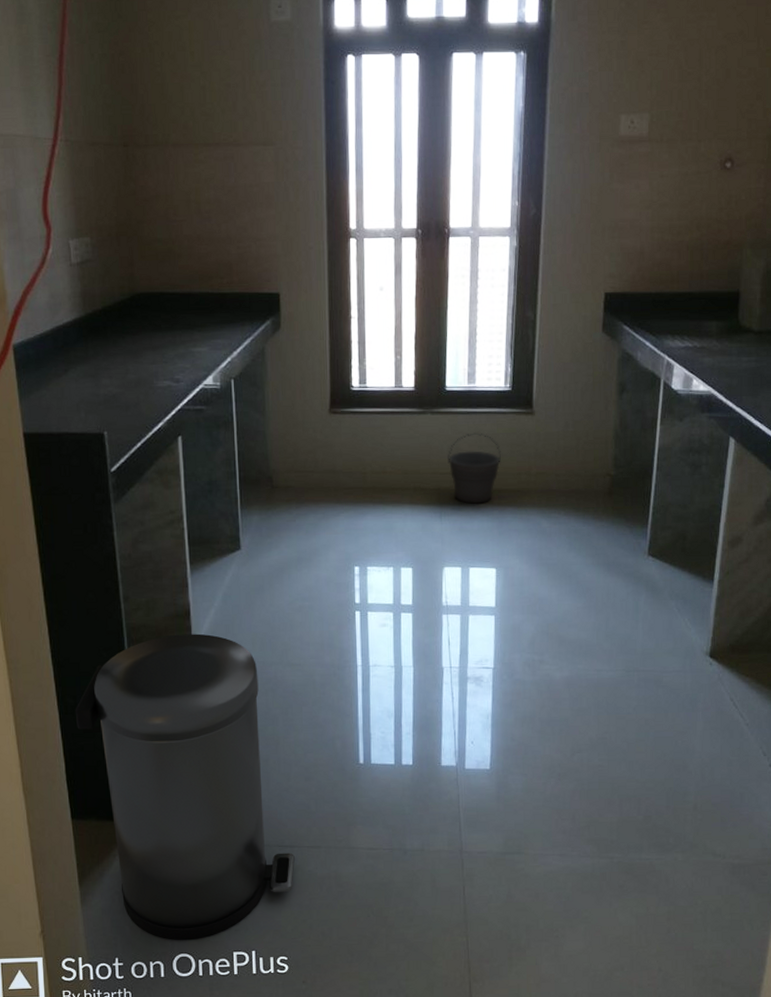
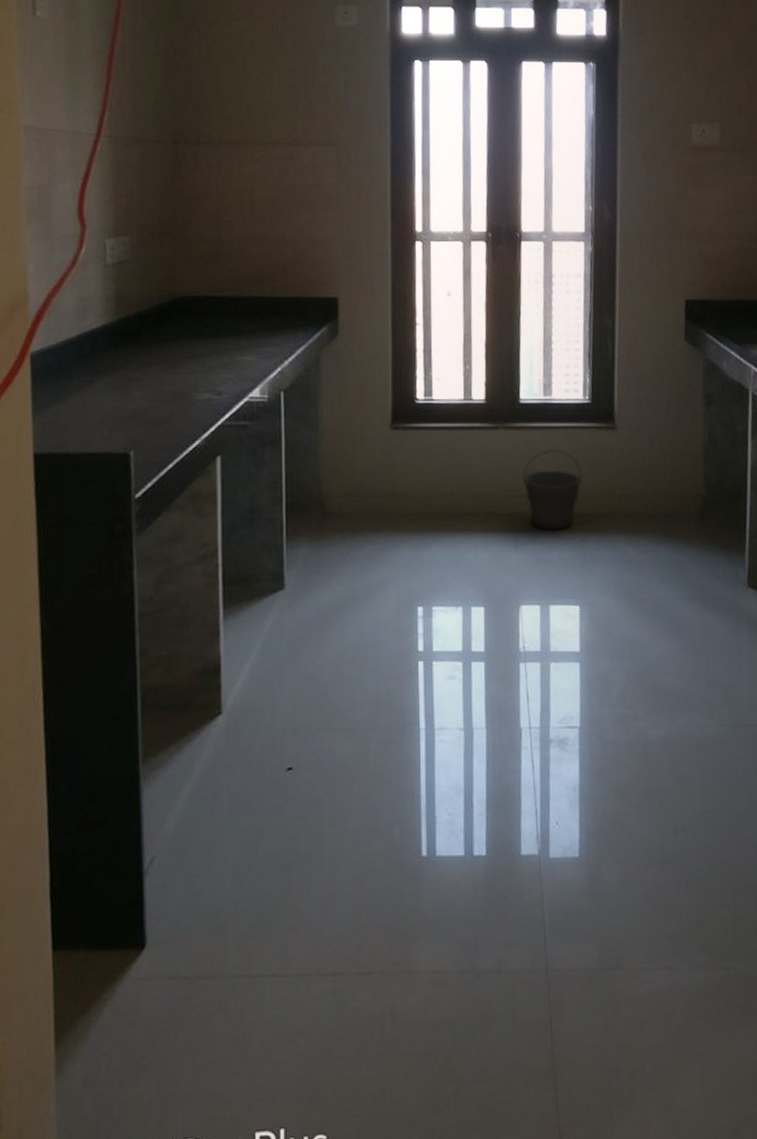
pedal bin: present [75,633,295,940] -> none [68,694,339,1120]

